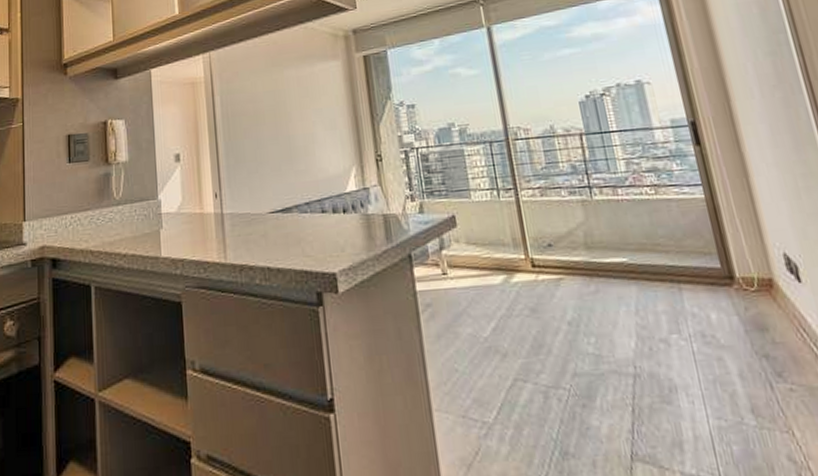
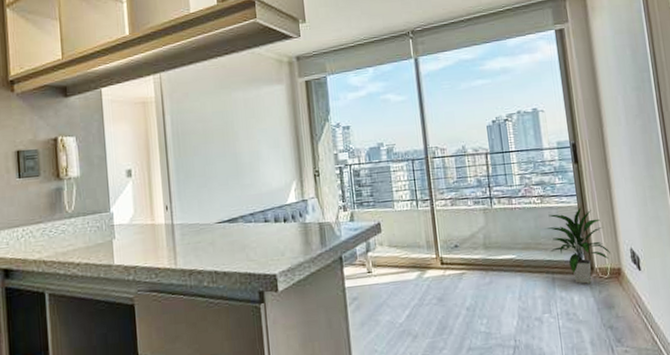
indoor plant: none [663,199,756,298] -> present [545,207,610,284]

